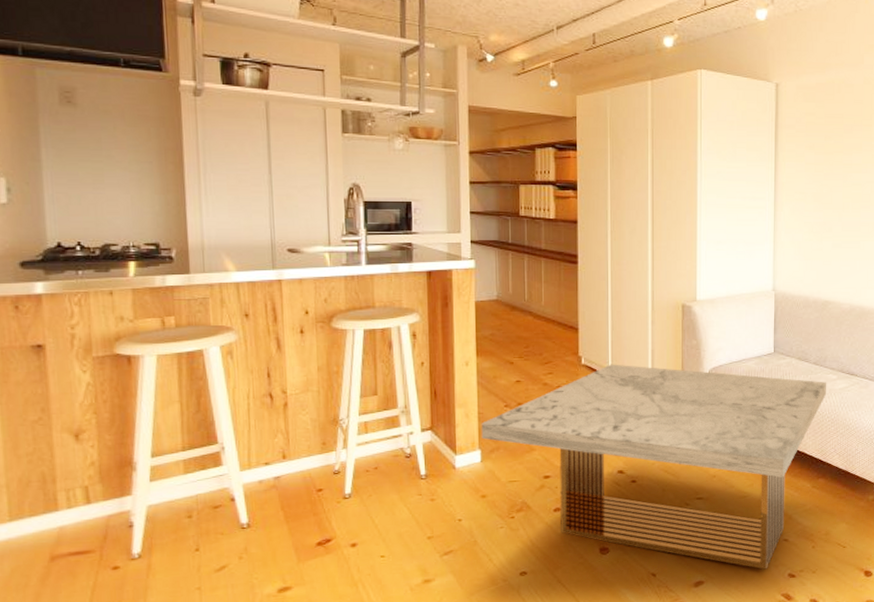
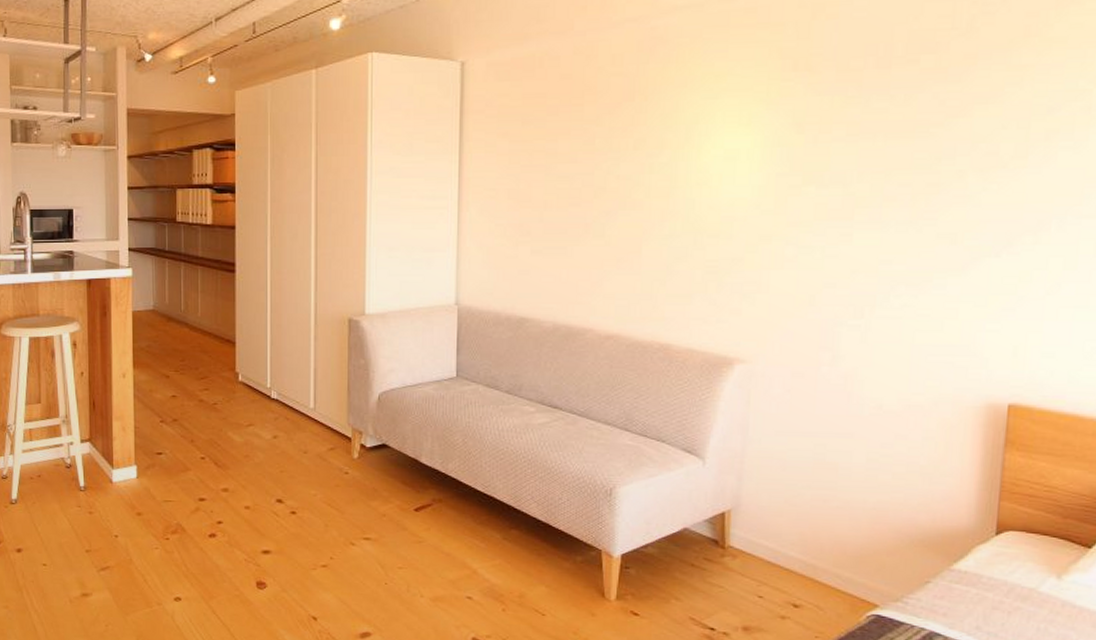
coffee table: present [481,364,826,570] -> none [137,382,522,629]

